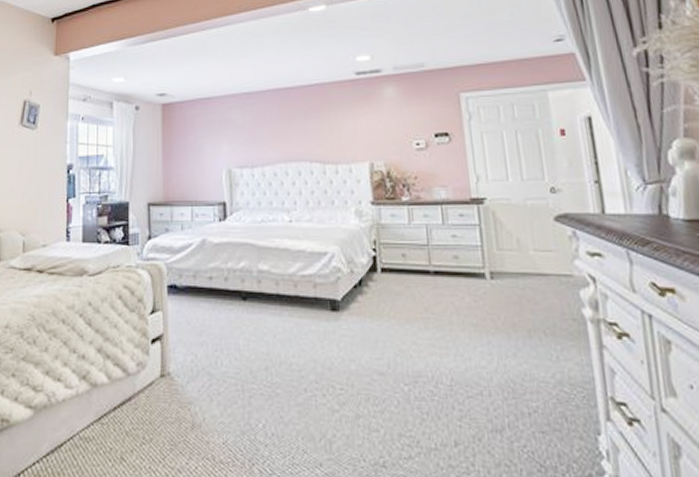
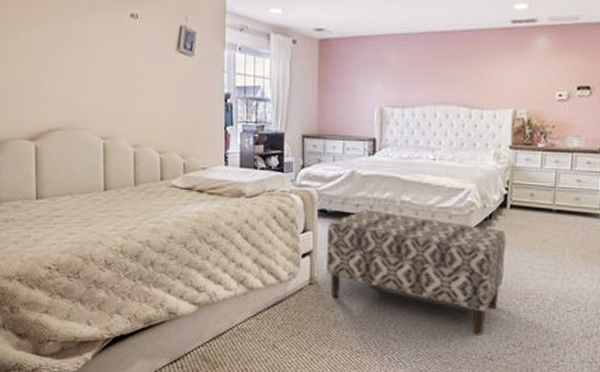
bench: none [179,283,385,434] -> present [327,209,507,336]

